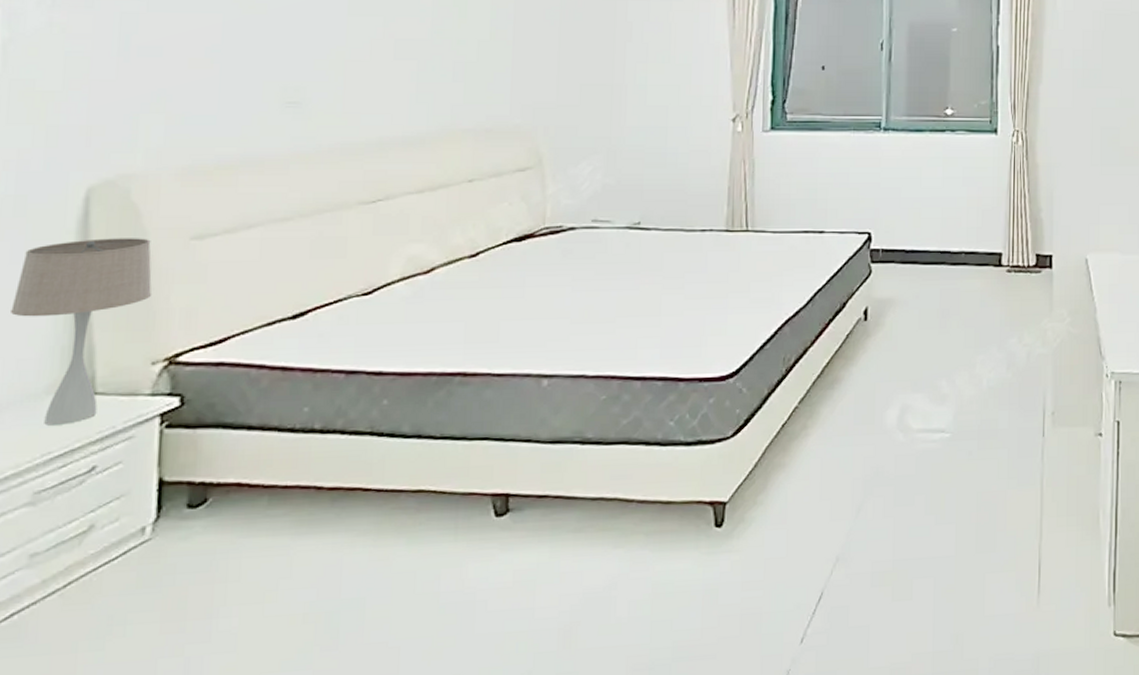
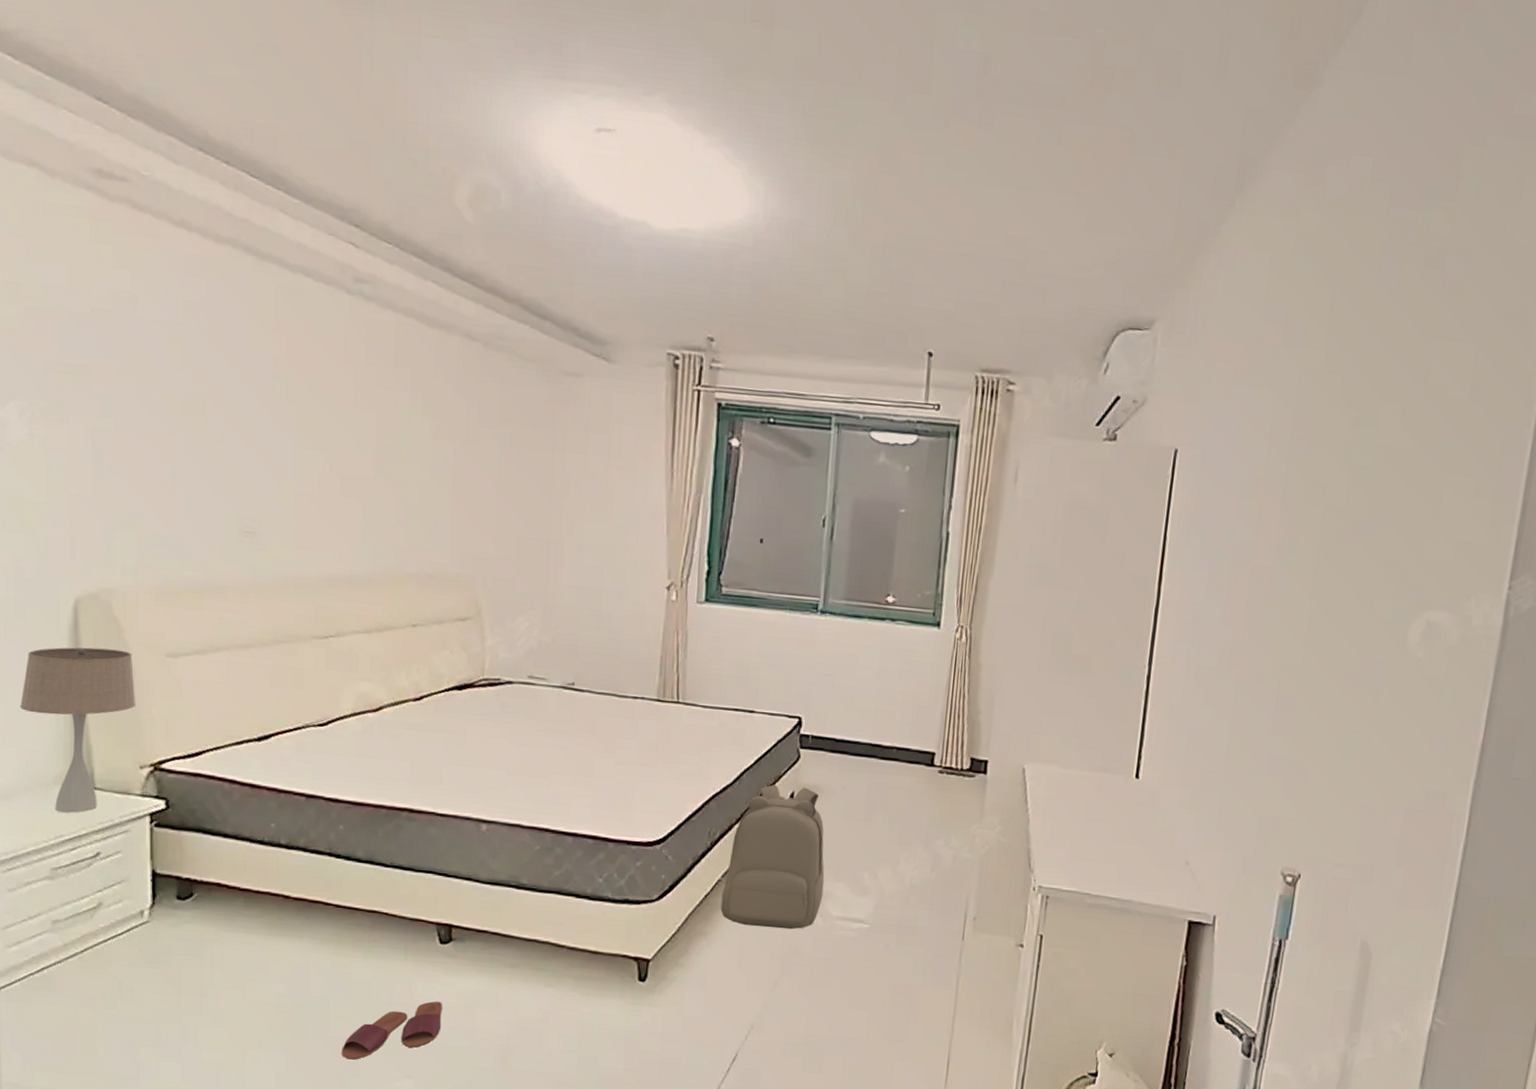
slippers: none [378,583,497,667] -> present [341,1001,442,1060]
backpack: none [799,301,903,451] -> present [720,784,825,930]

